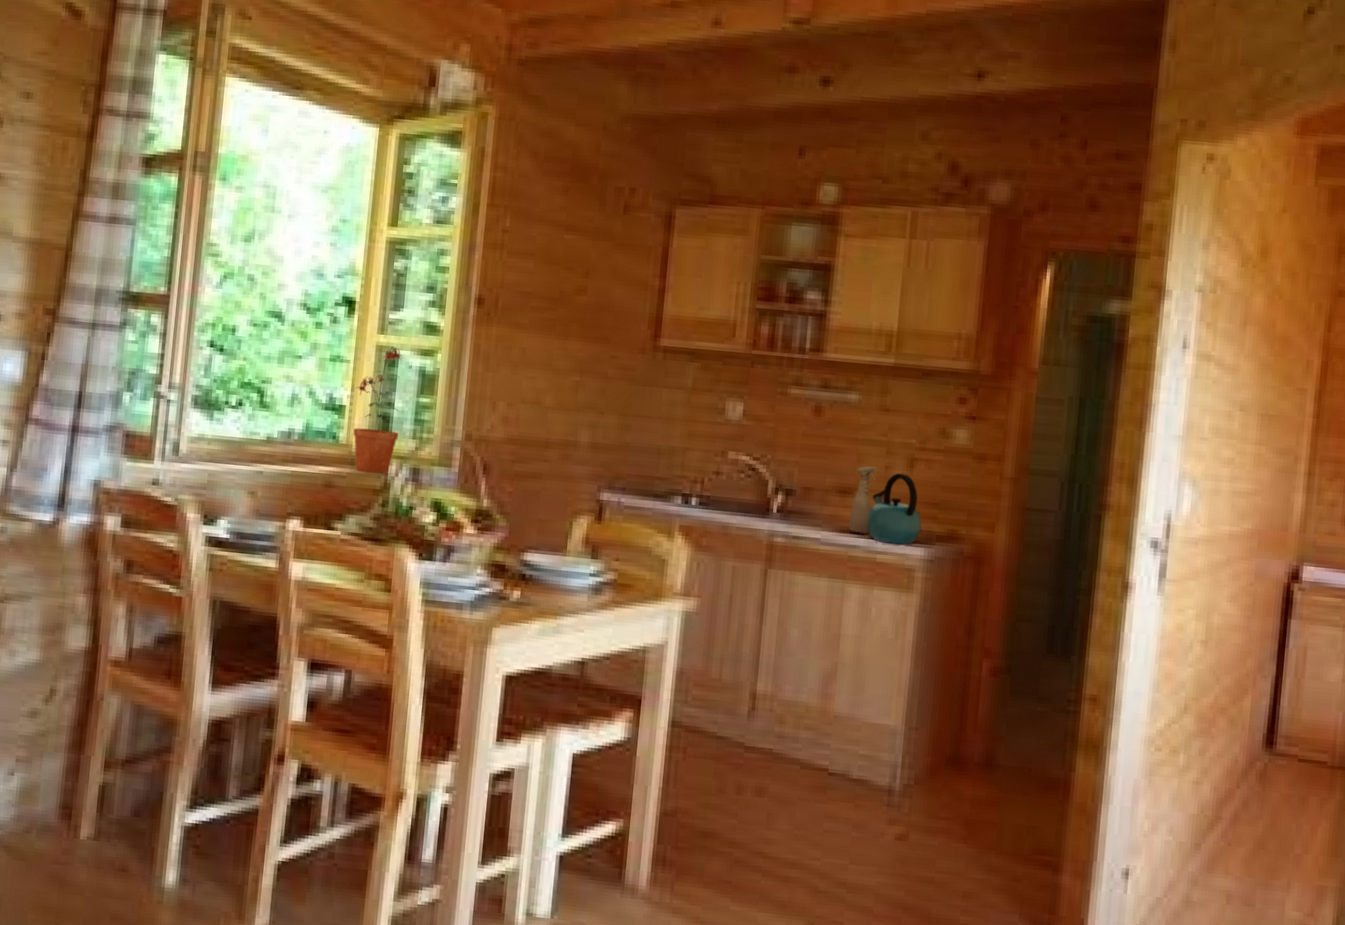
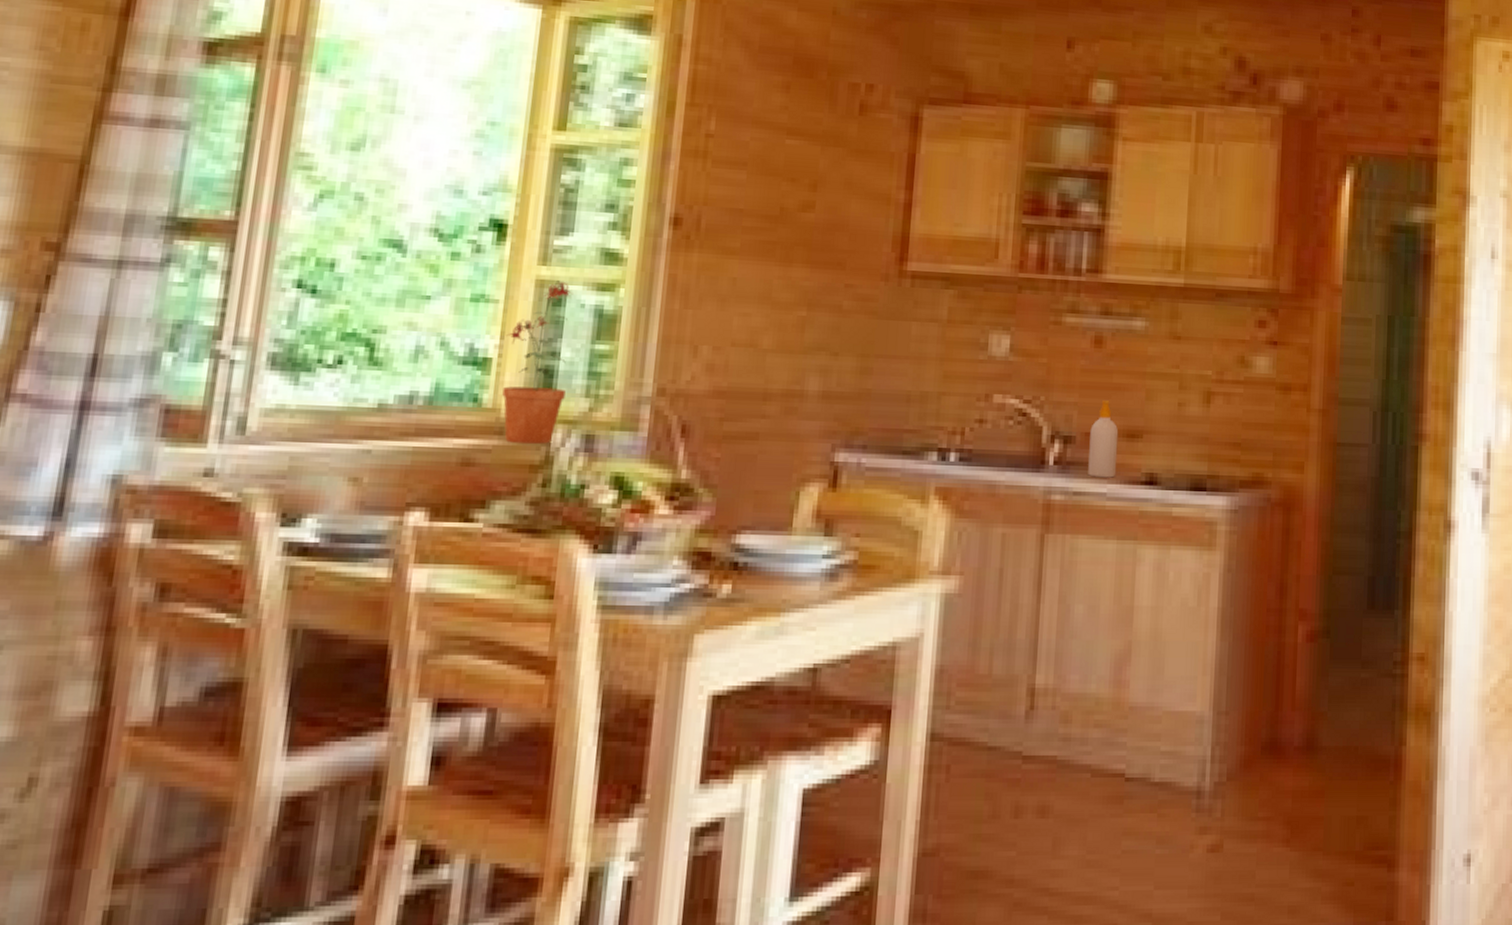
soap bottle: none [805,461,833,526] -> present [1088,400,1119,478]
spray bottle: present [849,466,878,535] -> none [1139,404,1170,485]
kettle: present [866,473,922,546] -> none [1159,410,1223,495]

